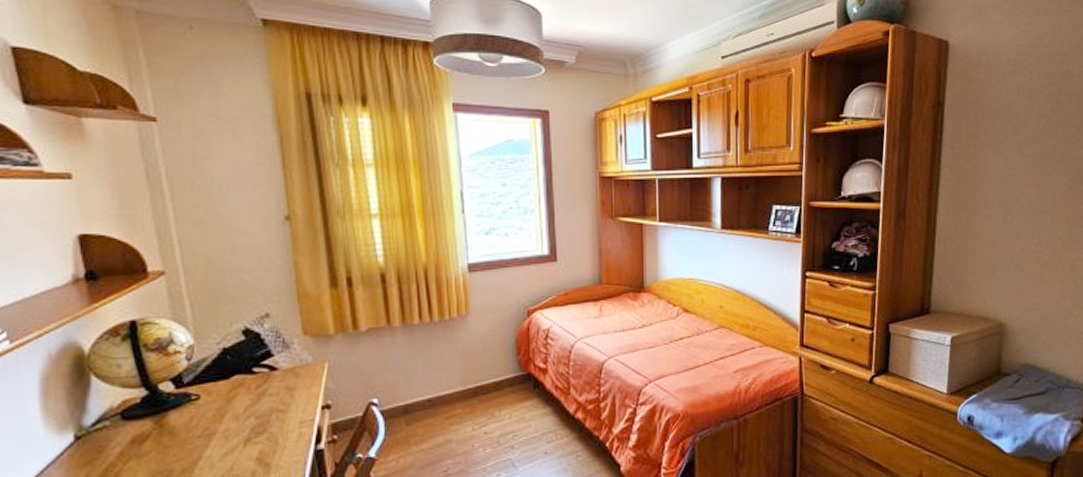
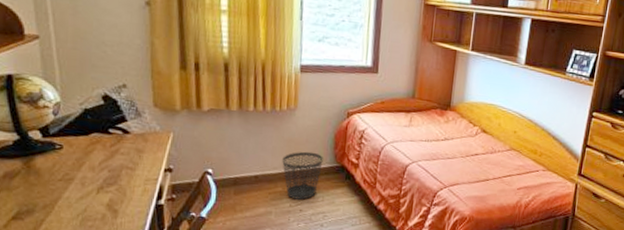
wastebasket: none [458,362,505,421] -> present [282,151,323,200]

